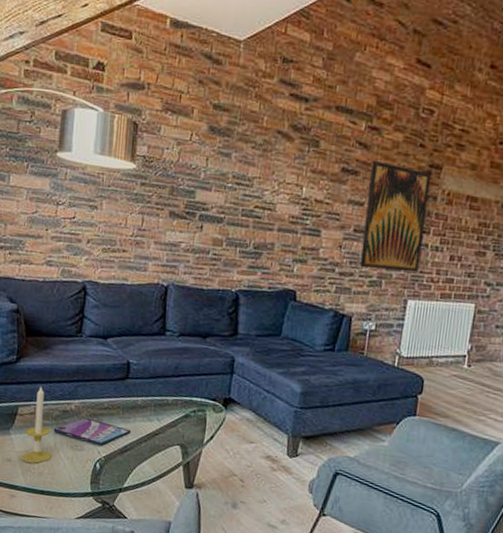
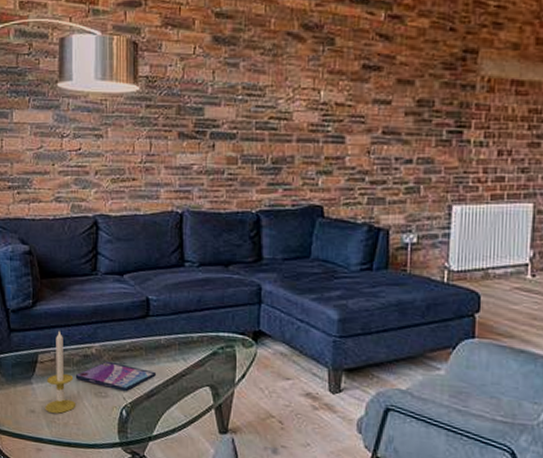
wall art: present [359,160,431,273] -> none [393,51,466,174]

